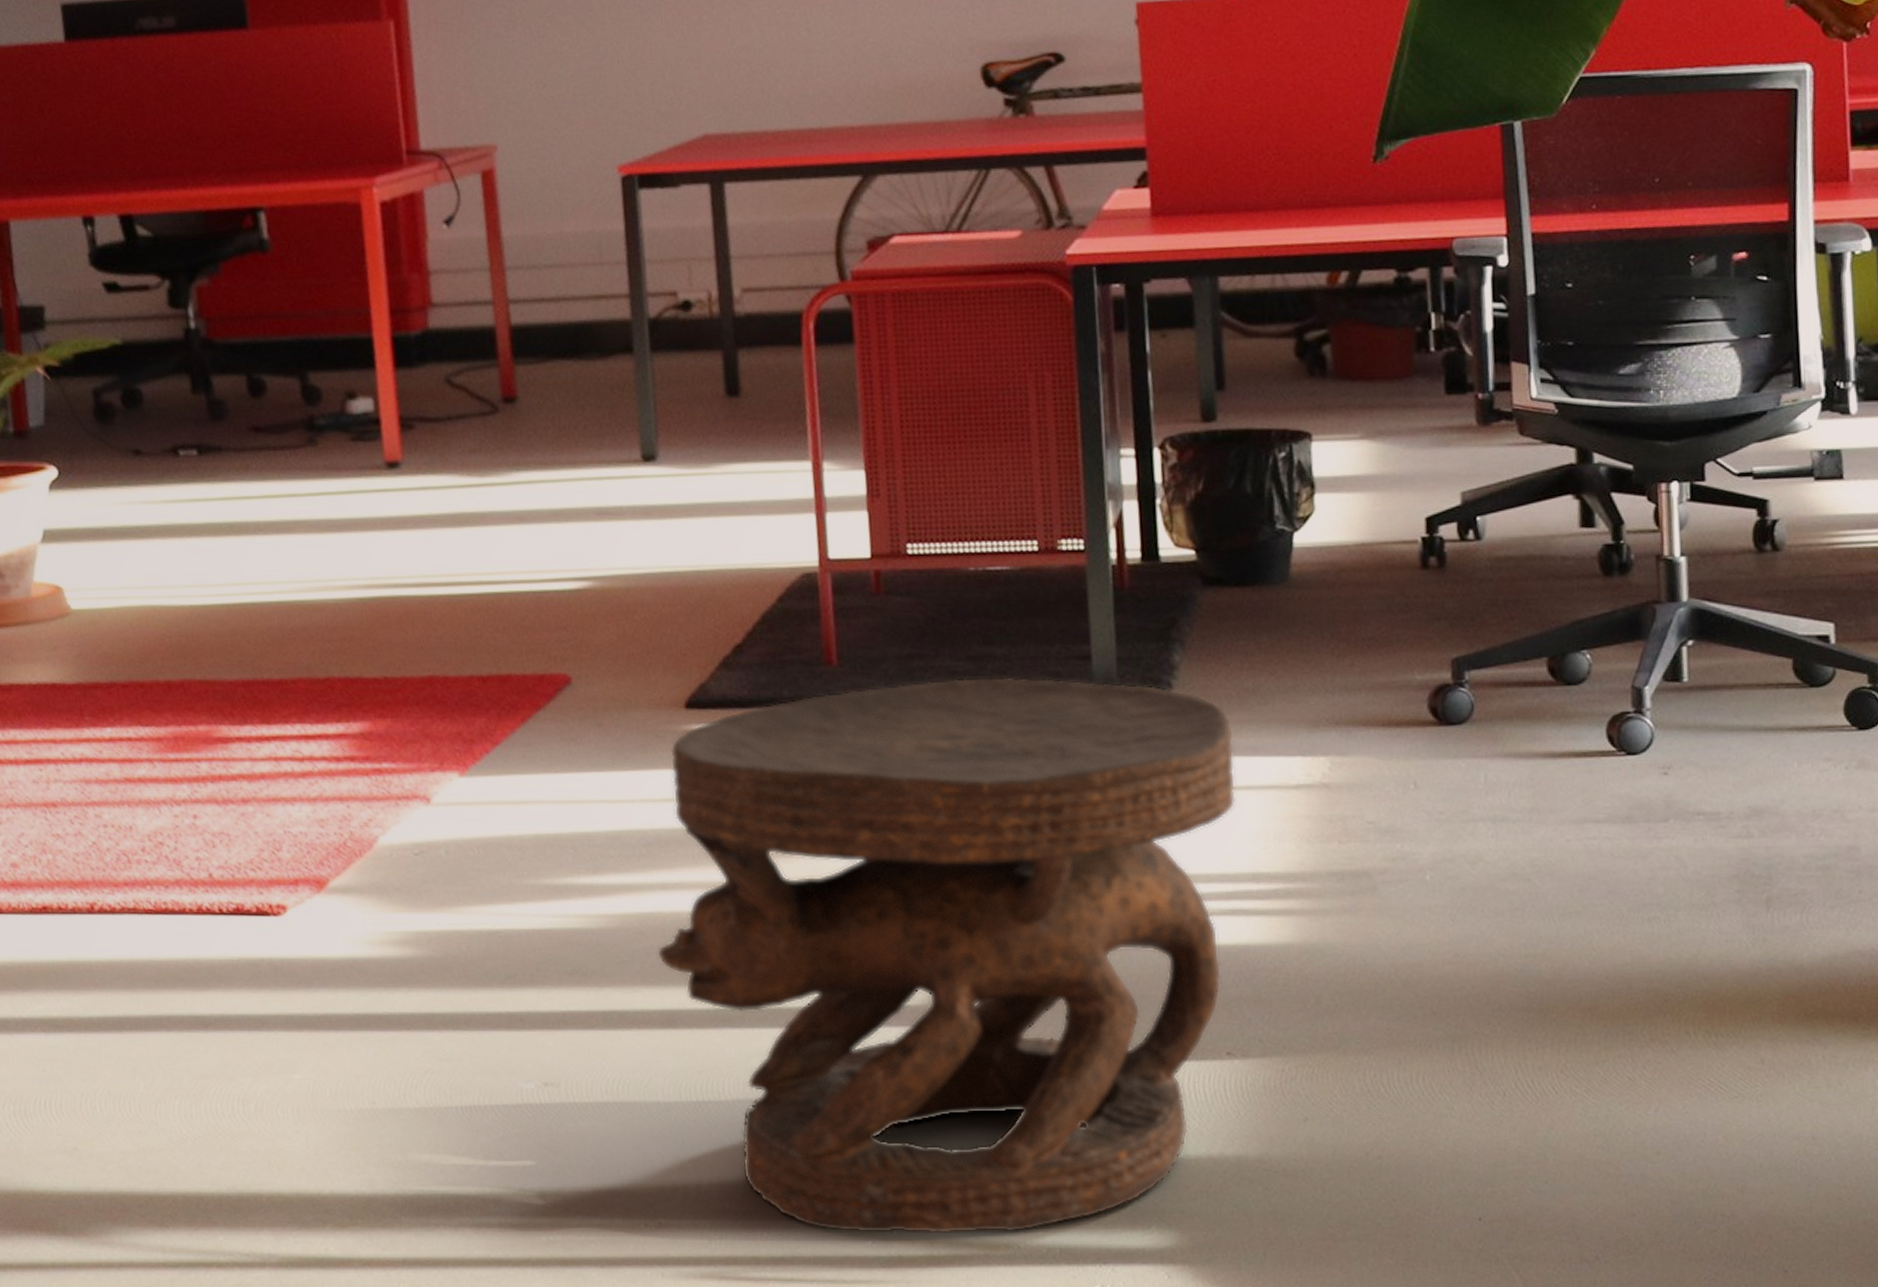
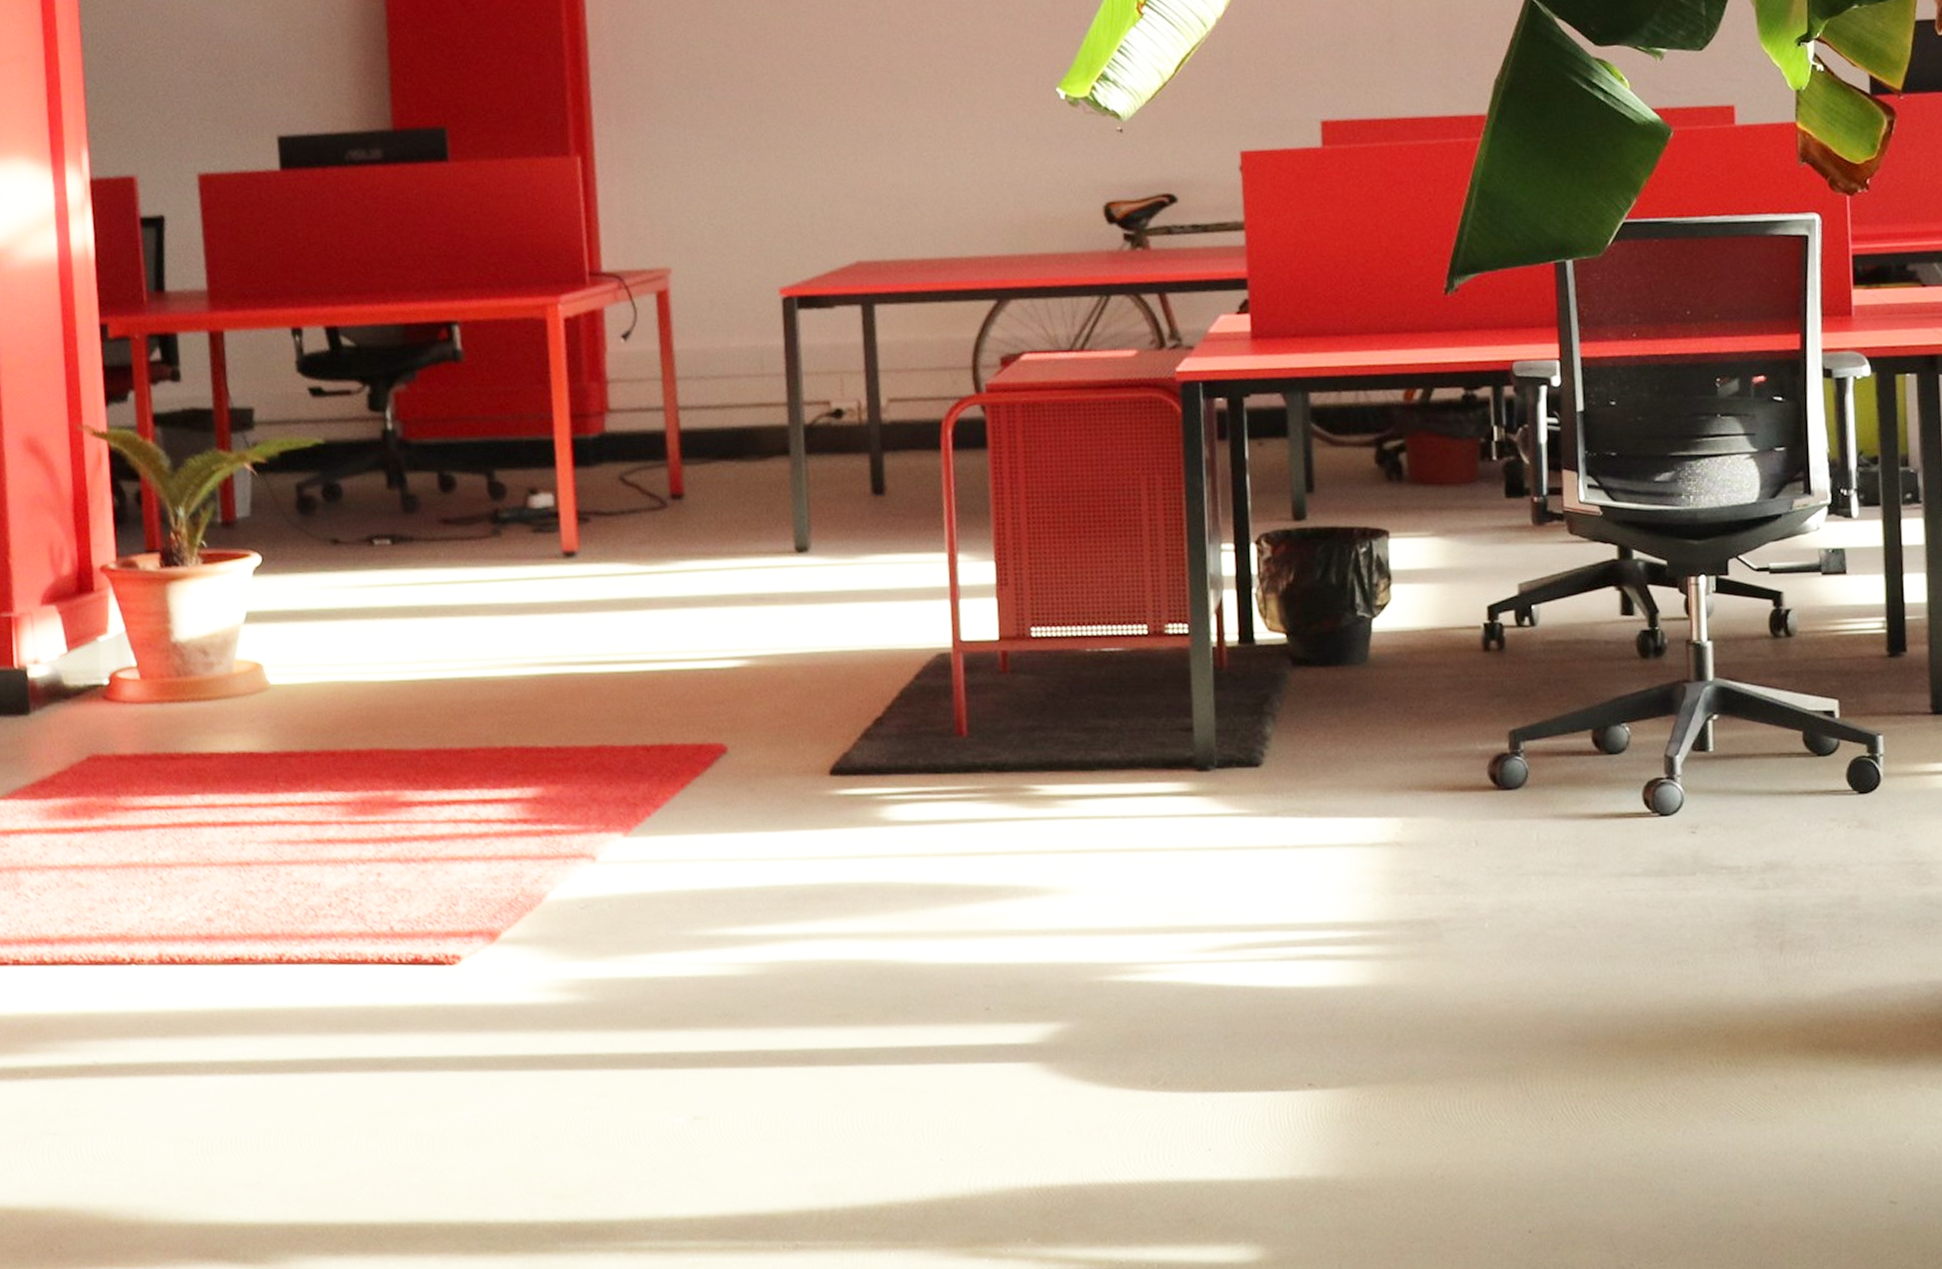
side table: present [657,676,1236,1234] -> none [800,746,1320,1252]

